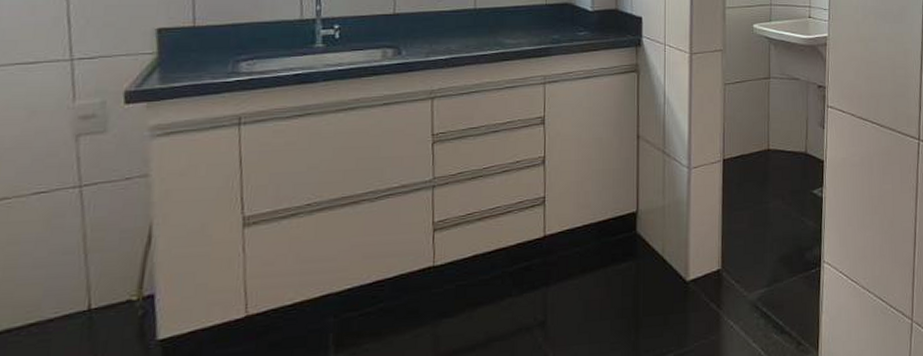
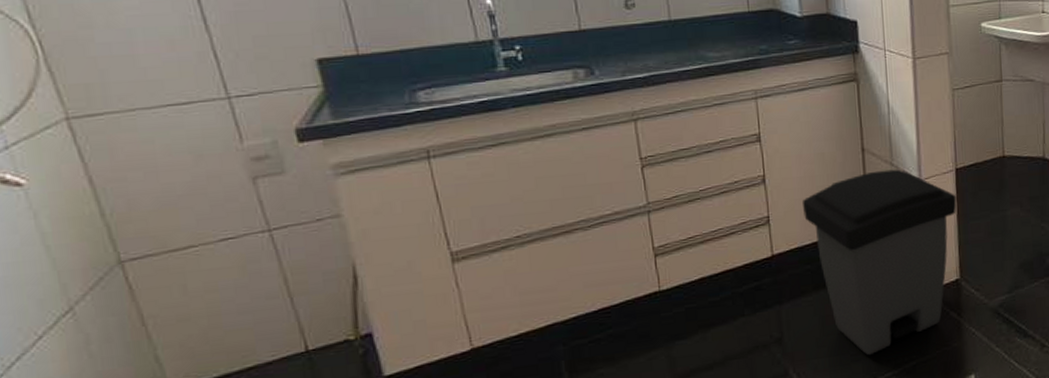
trash can: none [578,157,723,345] -> present [803,169,957,356]

